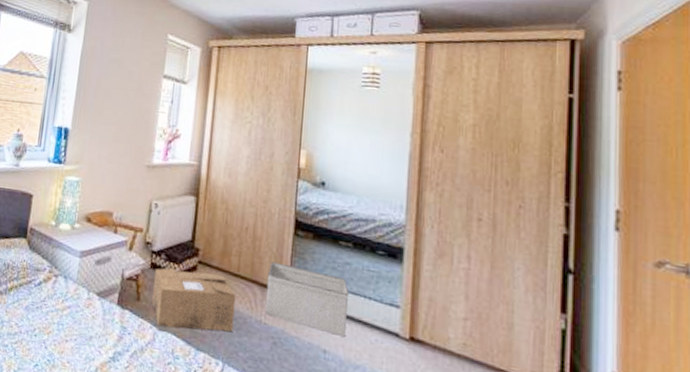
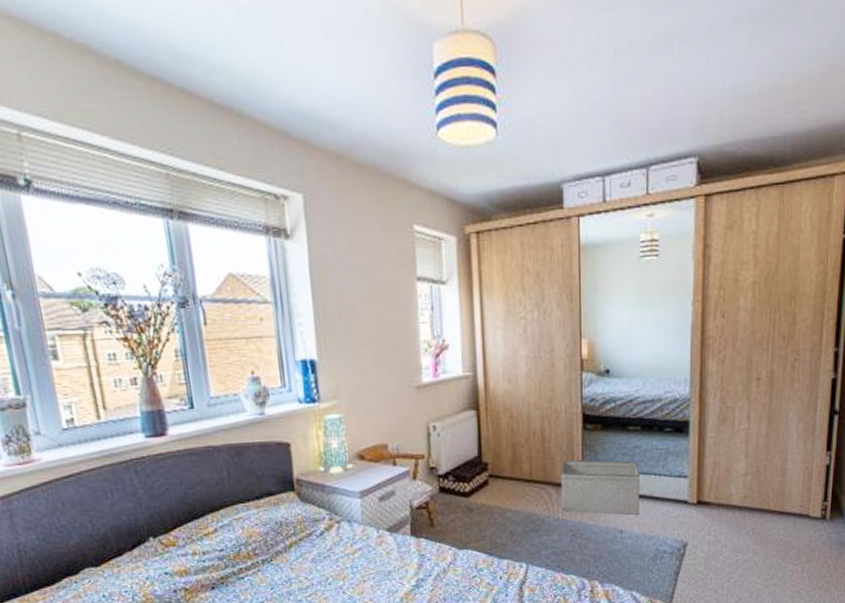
cardboard box: present [151,267,236,332] -> none [444,483,533,546]

